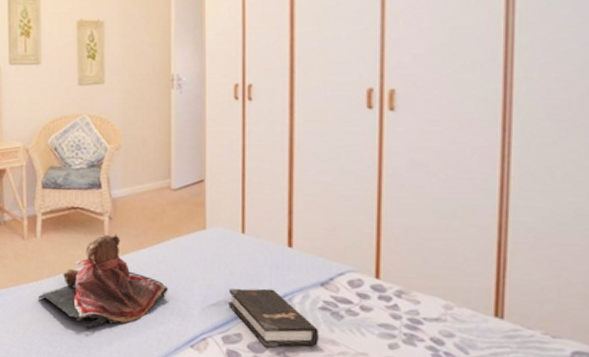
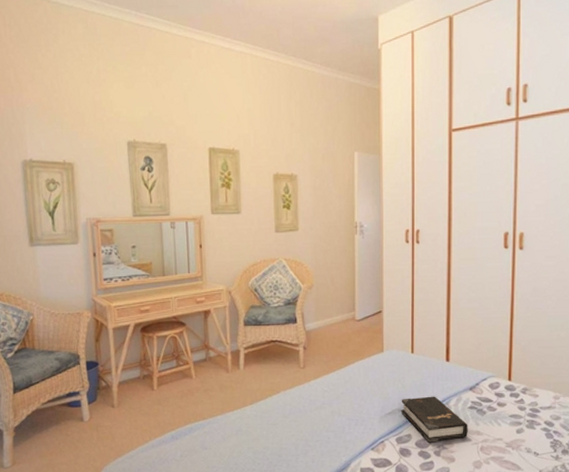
teddy bear: present [38,233,168,328] -> none [242,361,353,444]

